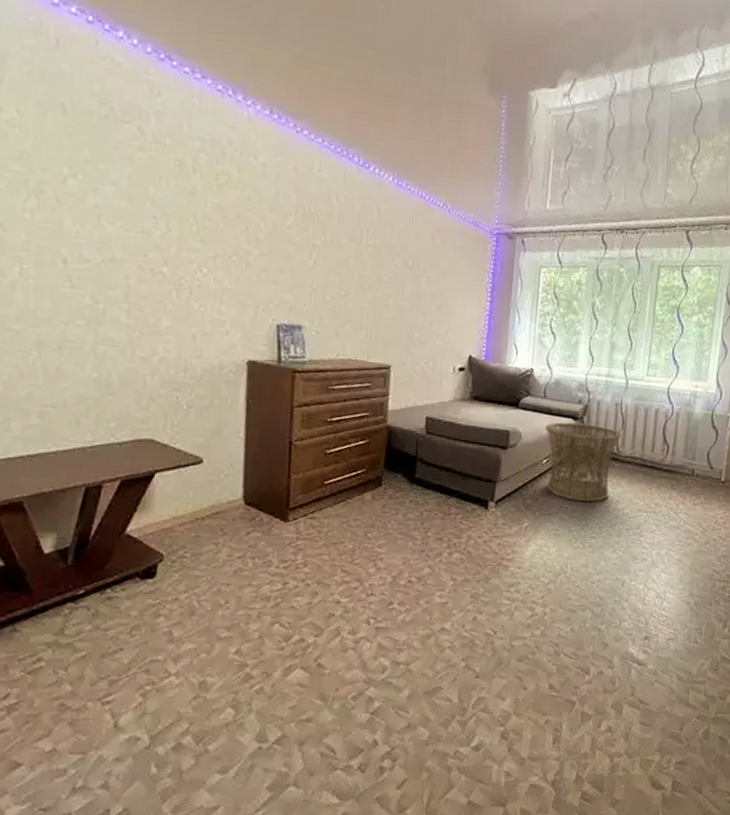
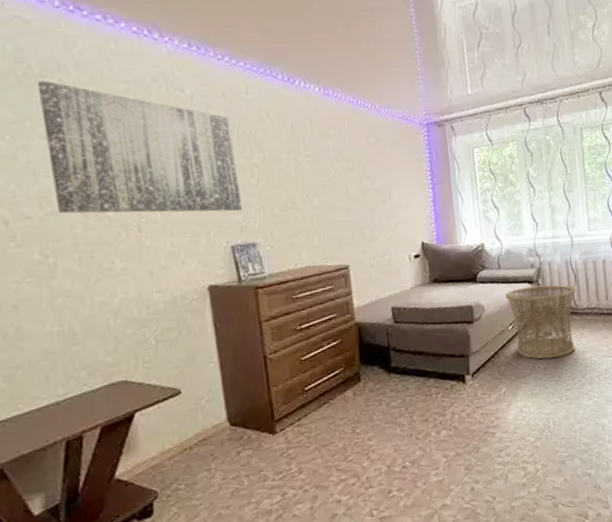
wall art: none [115,124,299,291] -> present [37,80,242,214]

